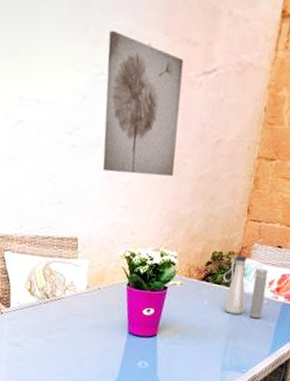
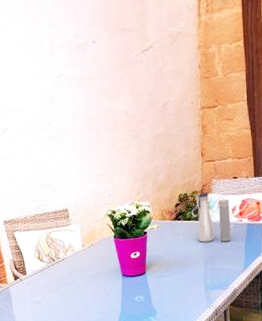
wall art: present [102,30,184,177] -> none [61,38,134,151]

